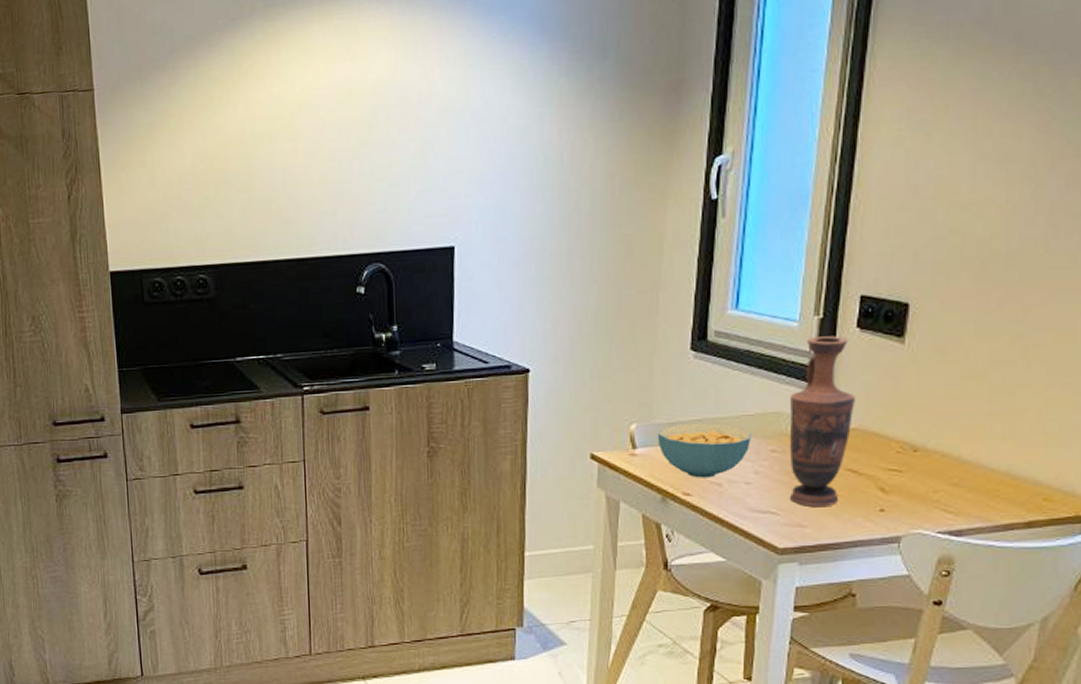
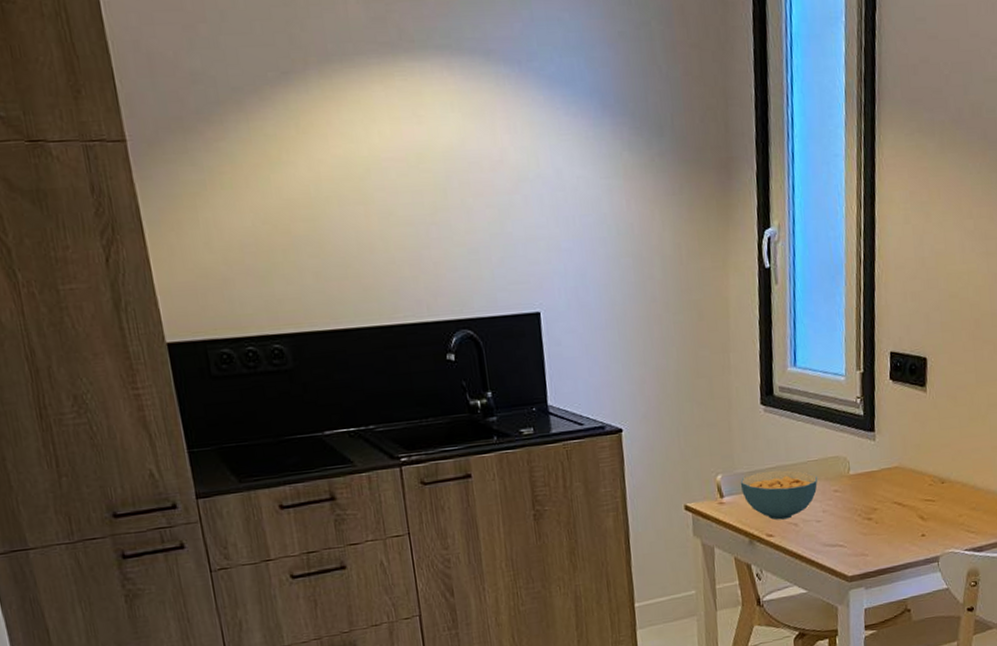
vase: present [789,336,857,508] -> none [845,387,896,538]

